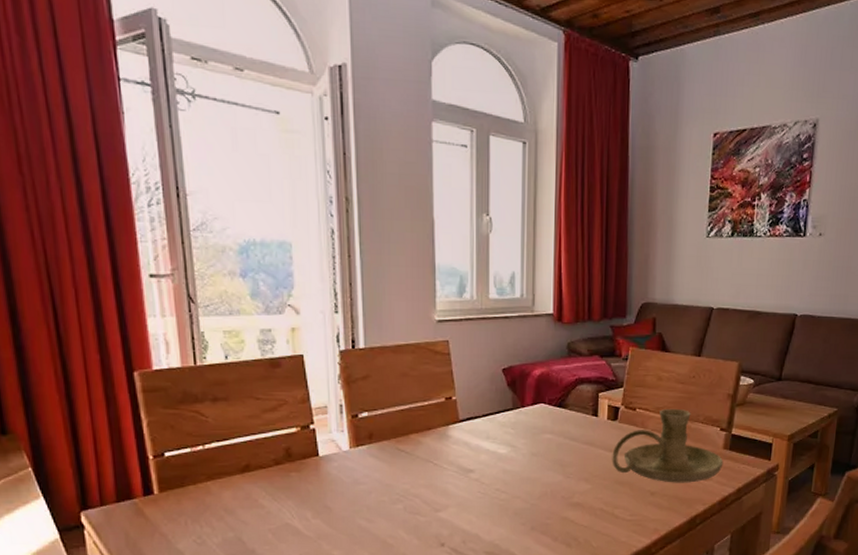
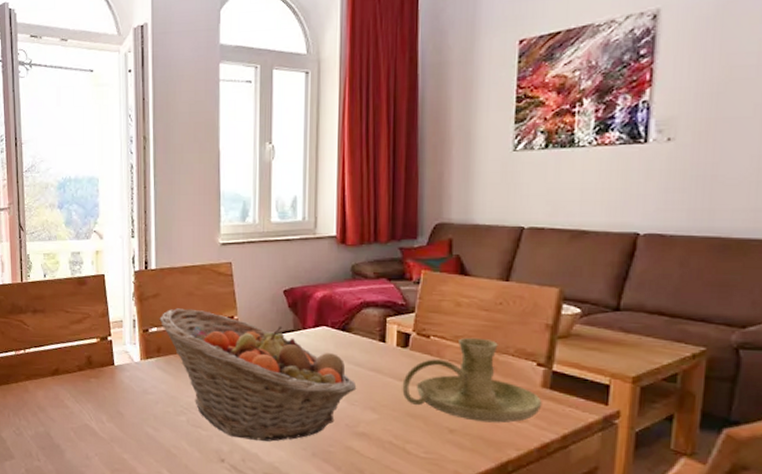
fruit basket: none [370,390,572,521] -> present [159,308,357,442]

